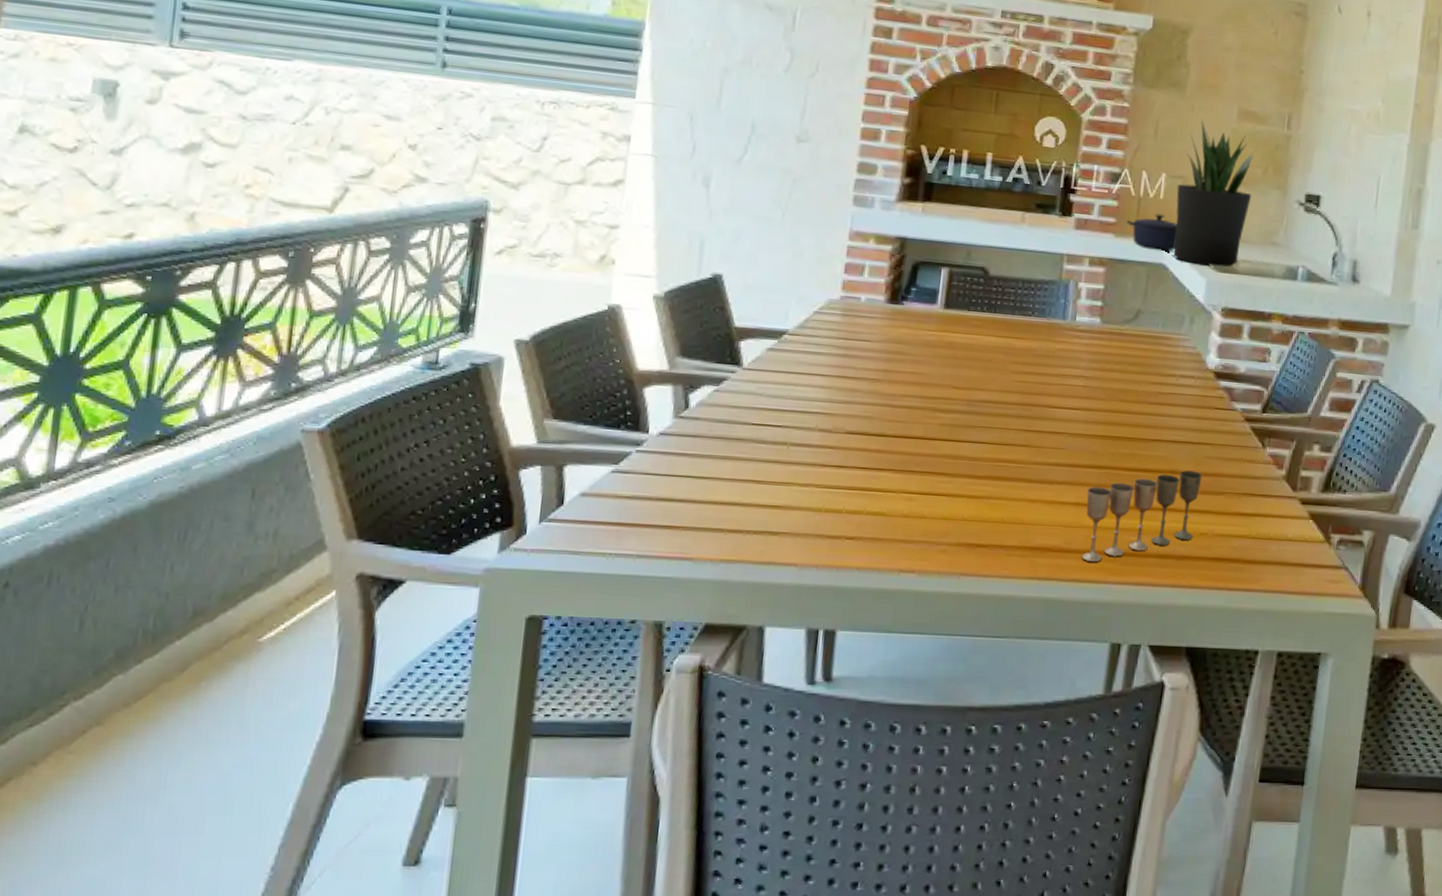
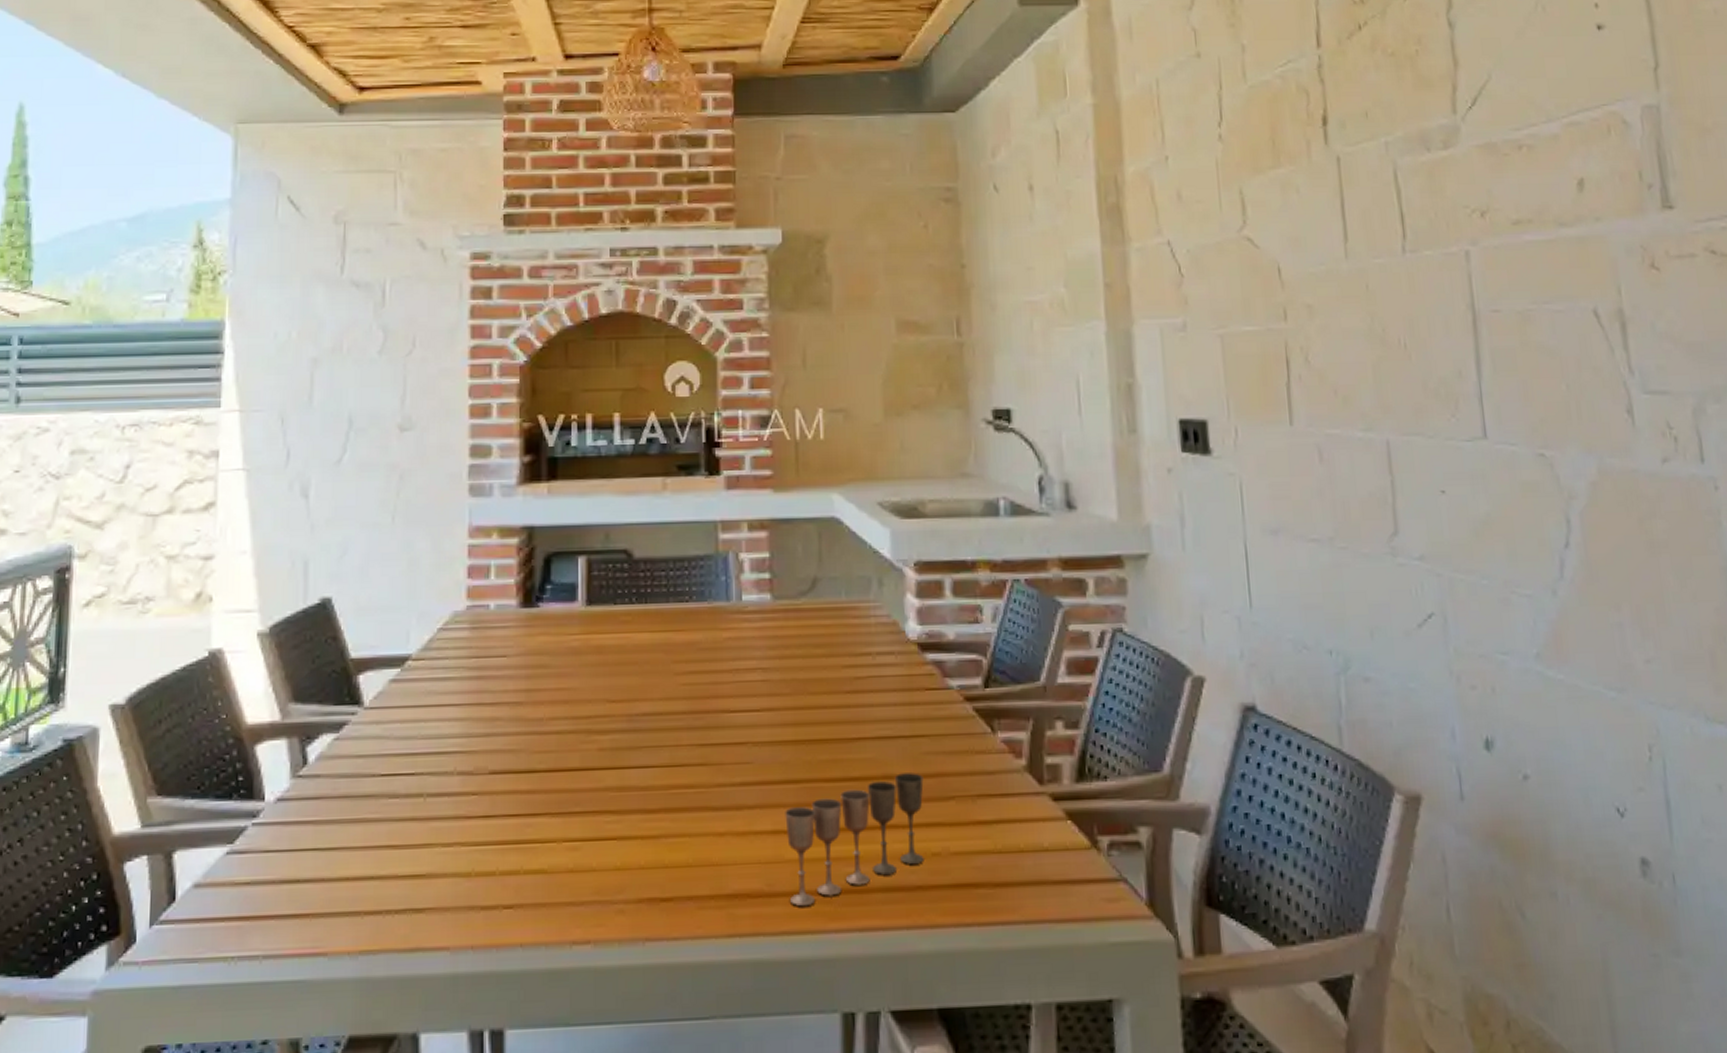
cooking pot: present [1126,213,1178,252] -> none [785,456,848,503]
planter: present [1174,119,1257,267] -> none [838,338,929,513]

